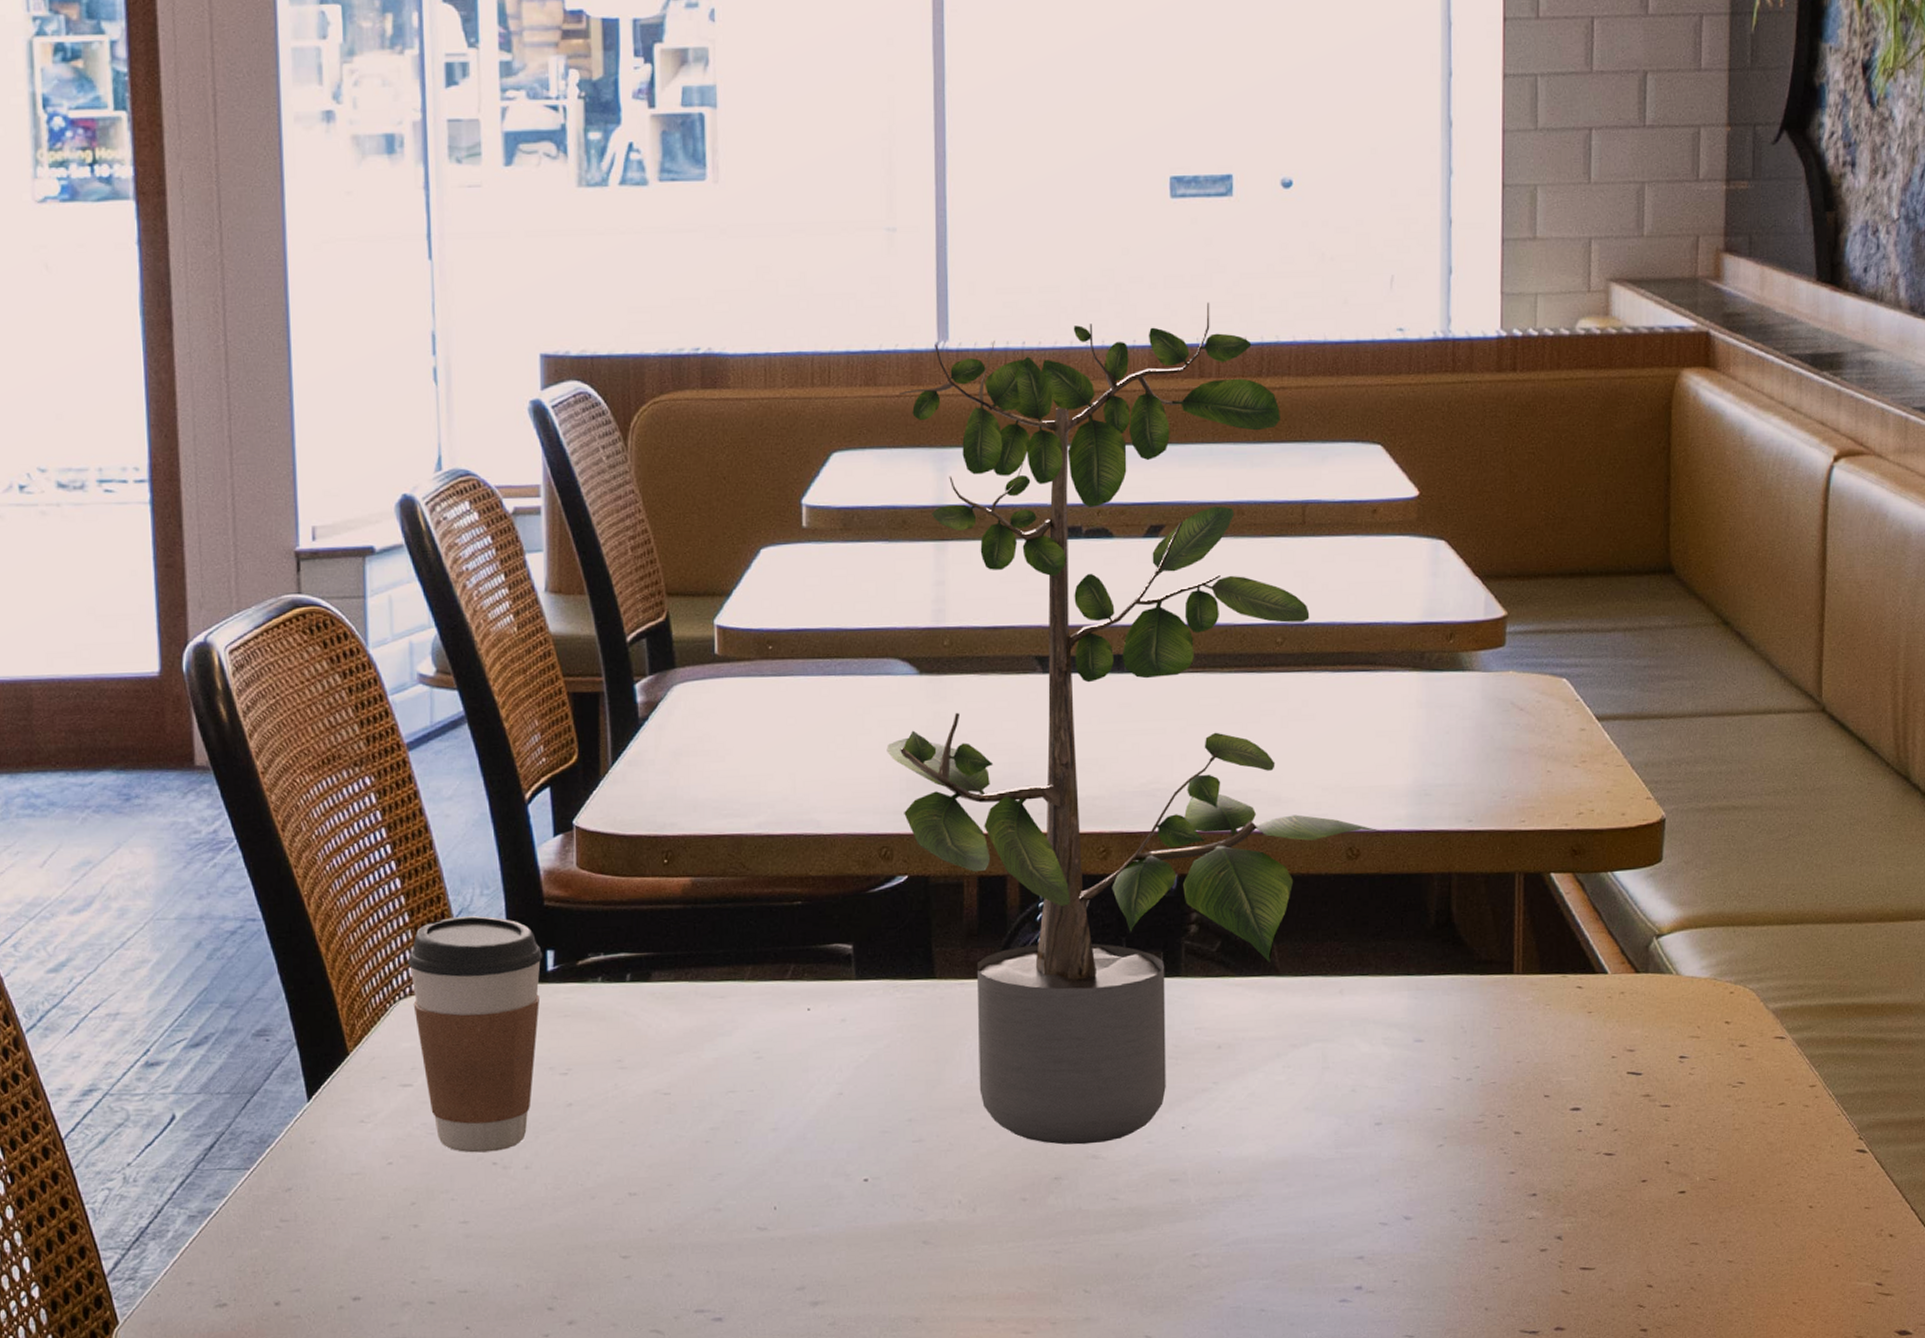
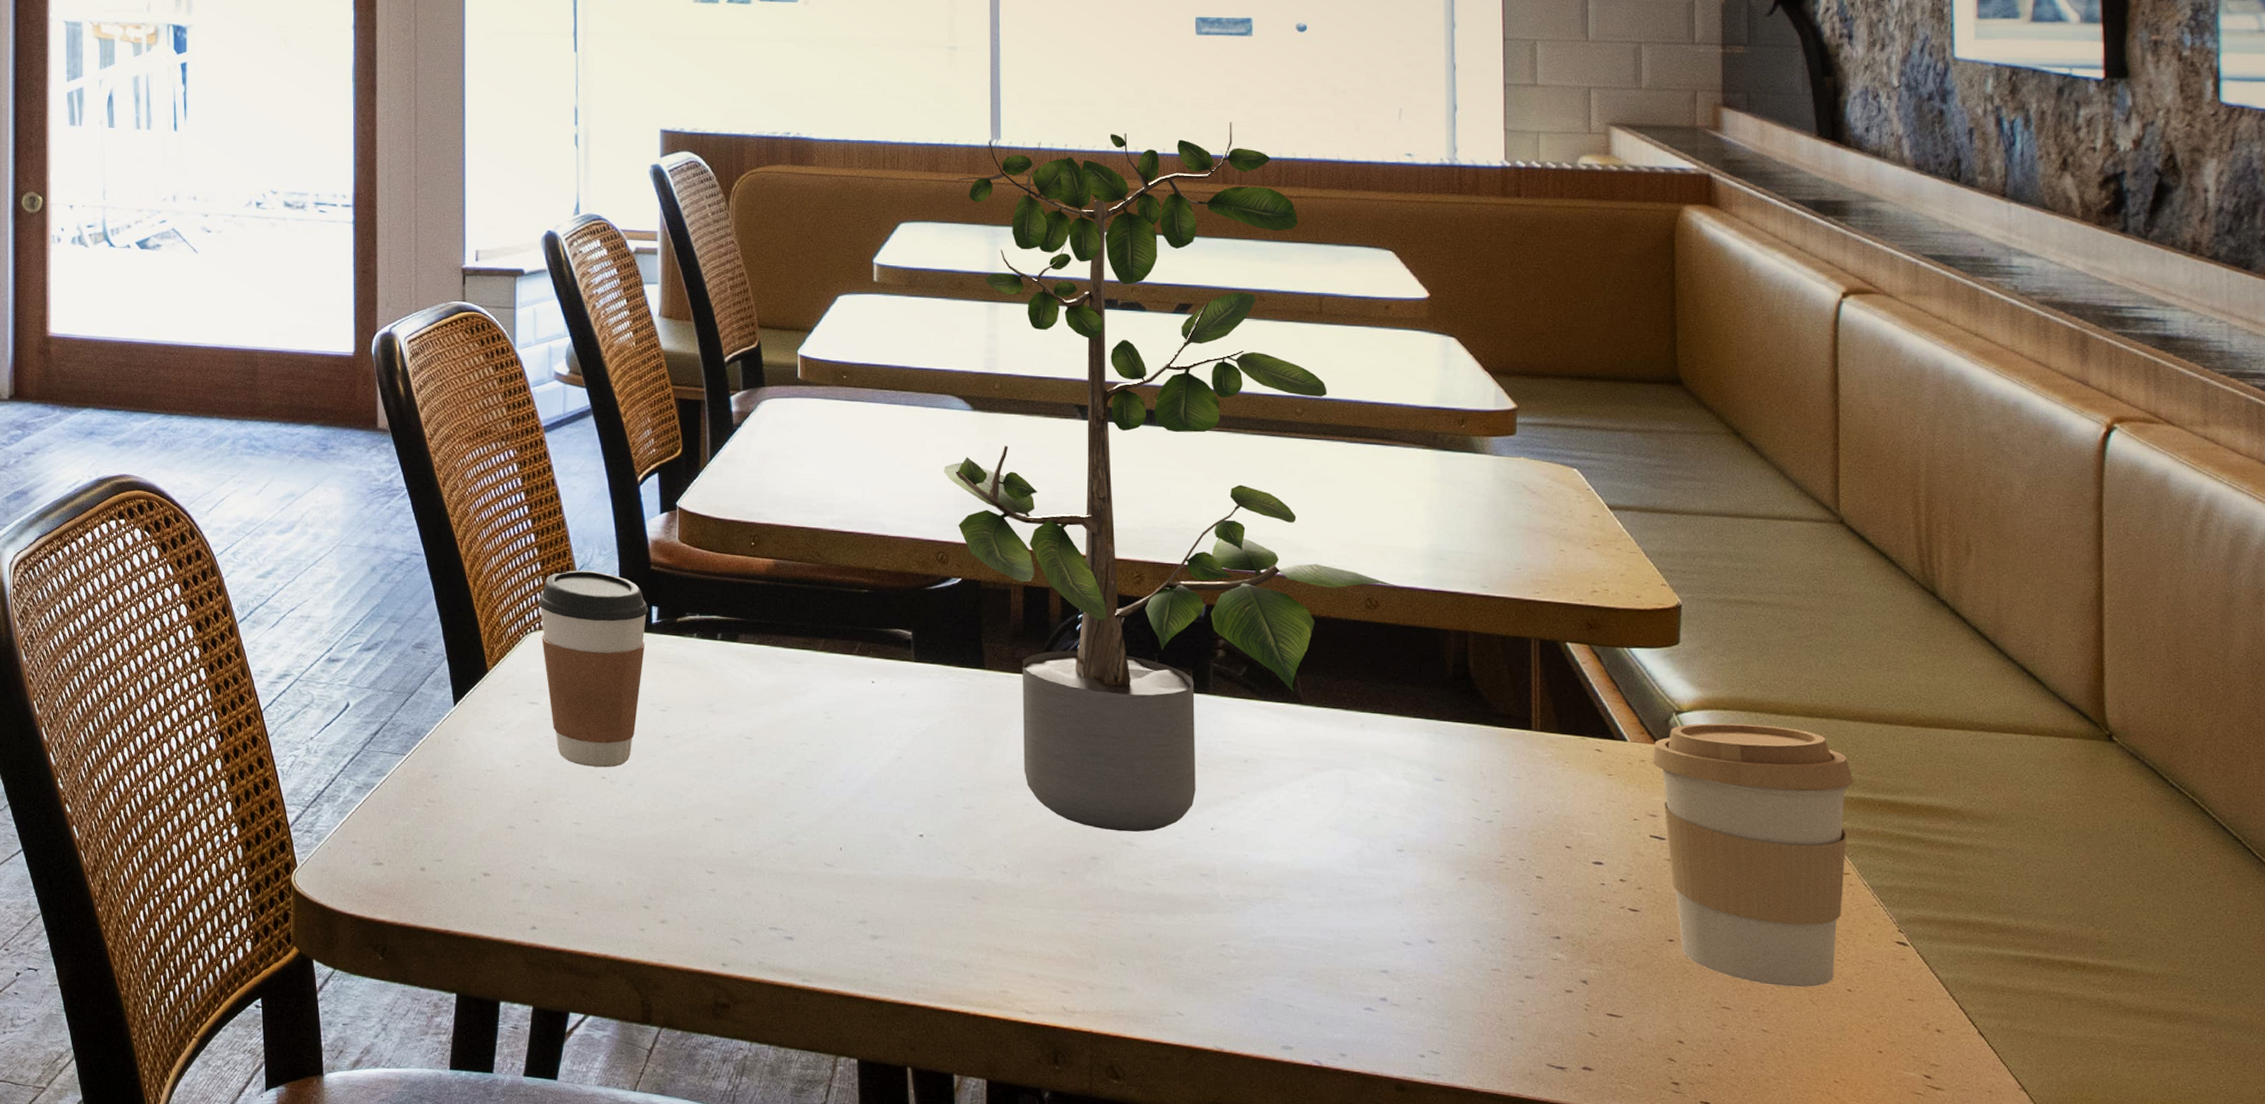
coffee cup: none [1631,938,1824,1214] -> present [1652,723,1854,988]

